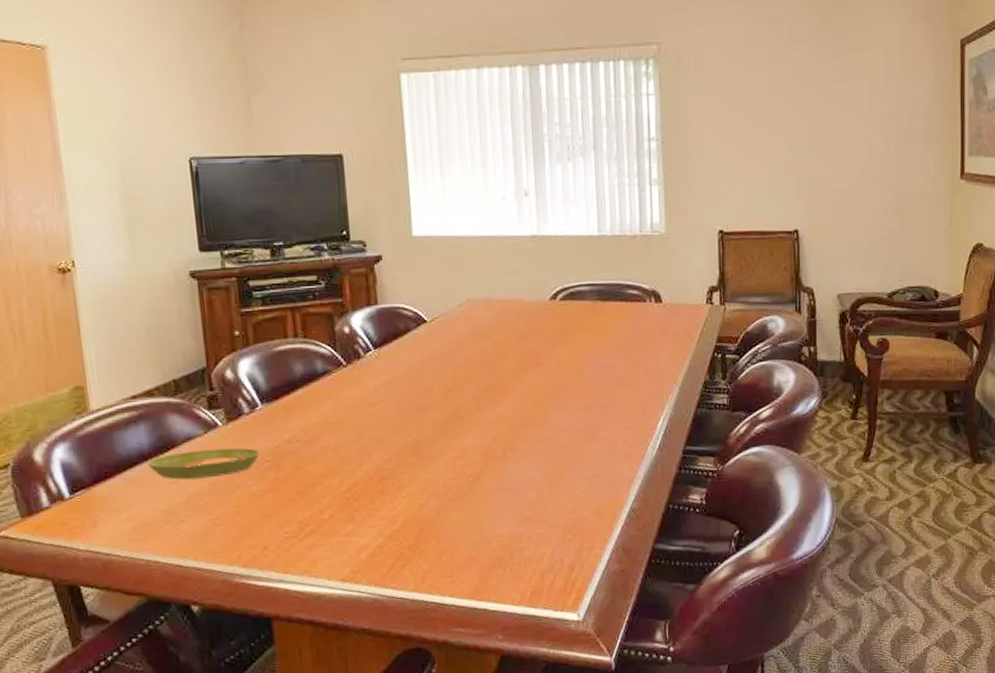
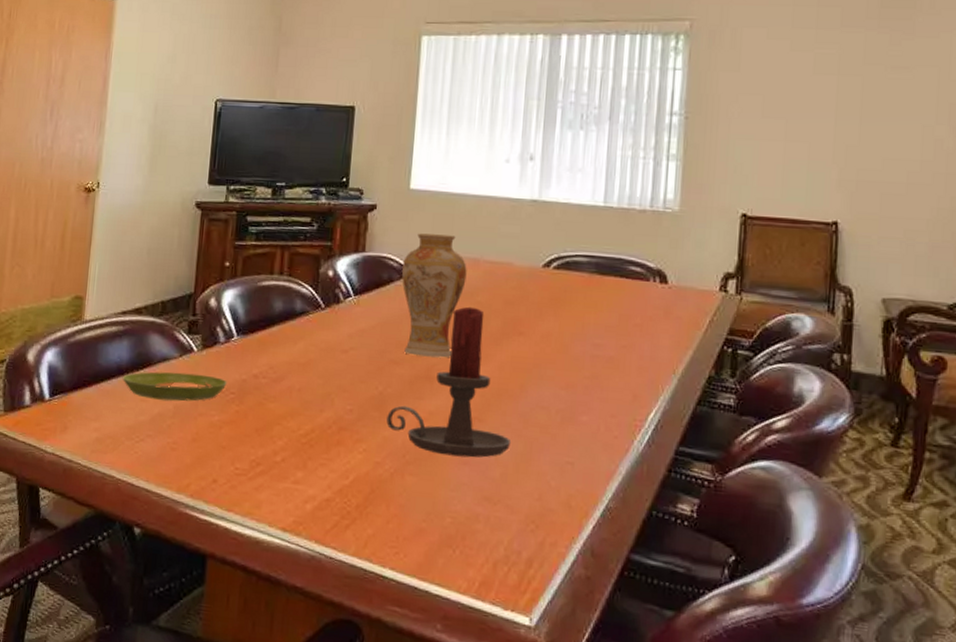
vase: none [416,278,481,400] -> present [401,233,467,358]
candle holder: none [424,346,542,487] -> present [386,306,512,458]

